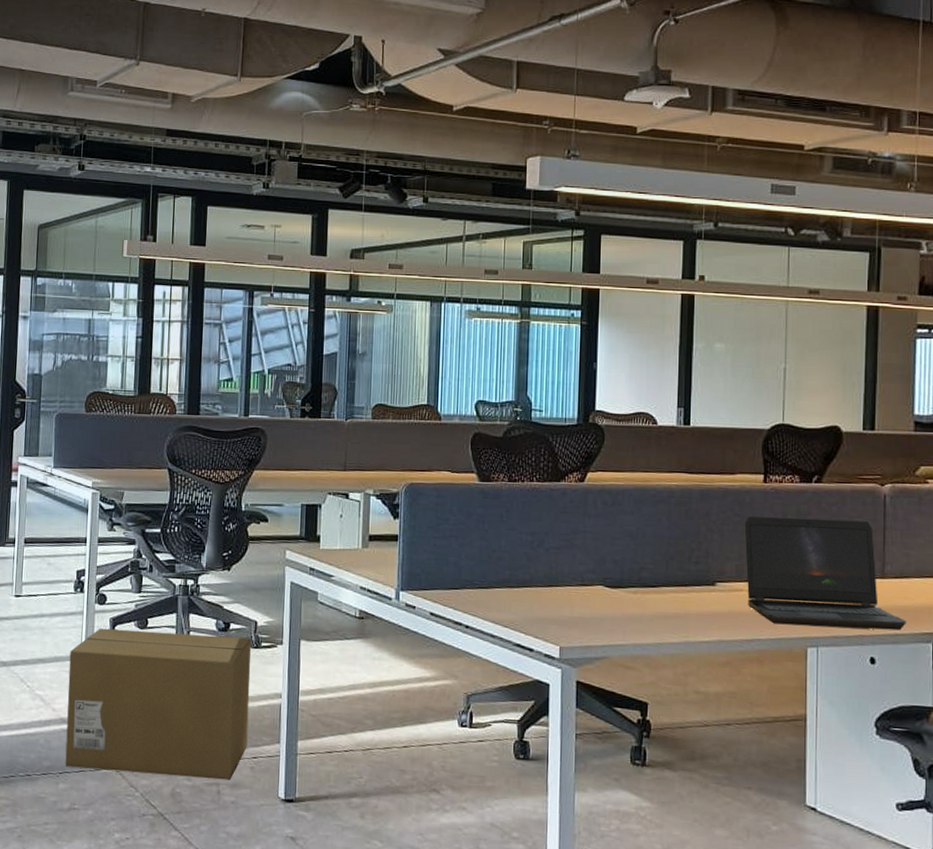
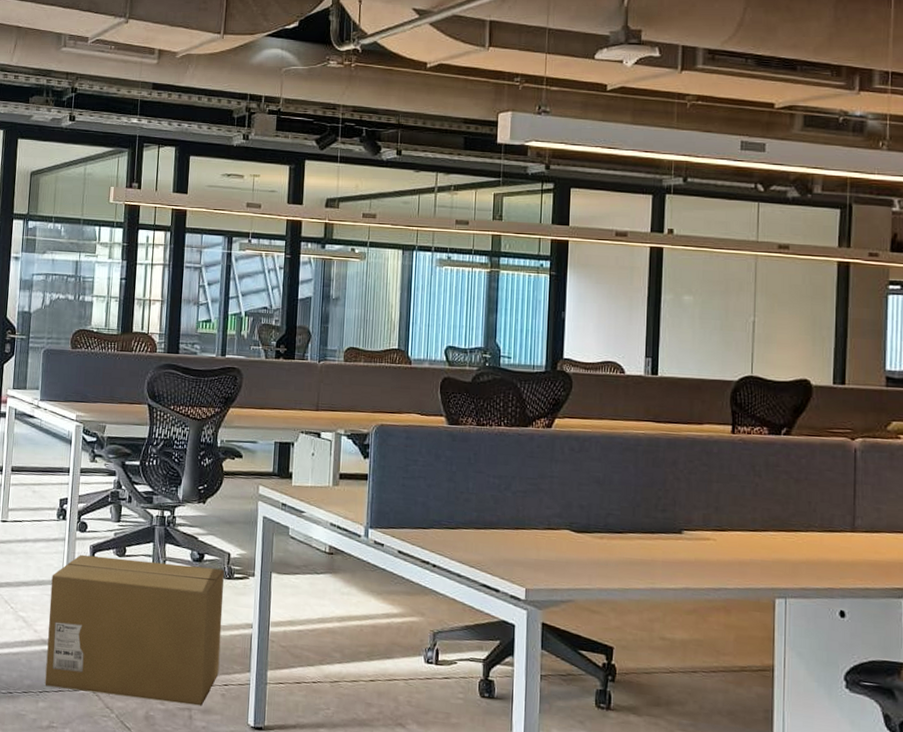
laptop computer: present [744,516,906,631] -> none [712,466,877,585]

